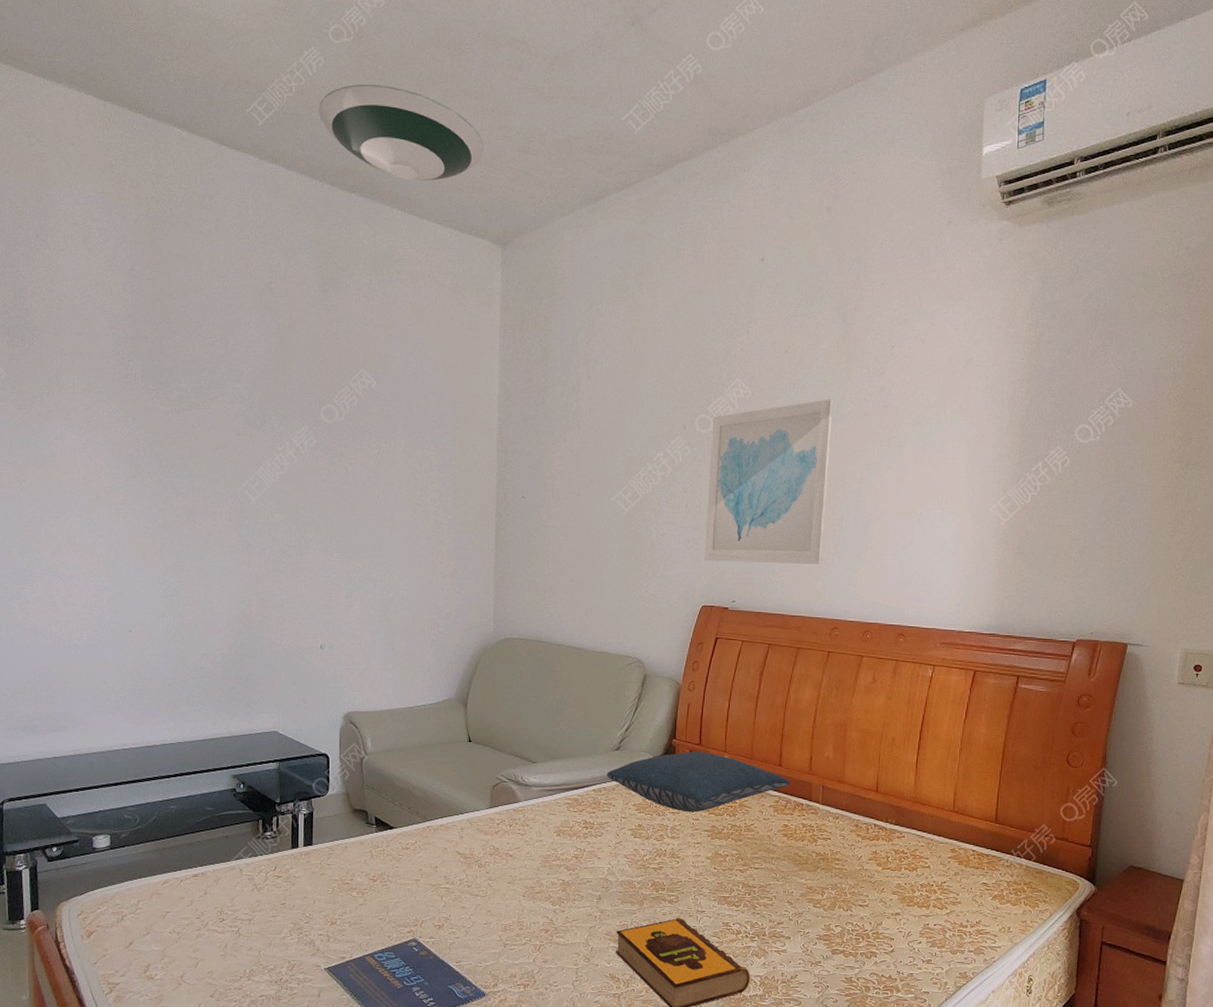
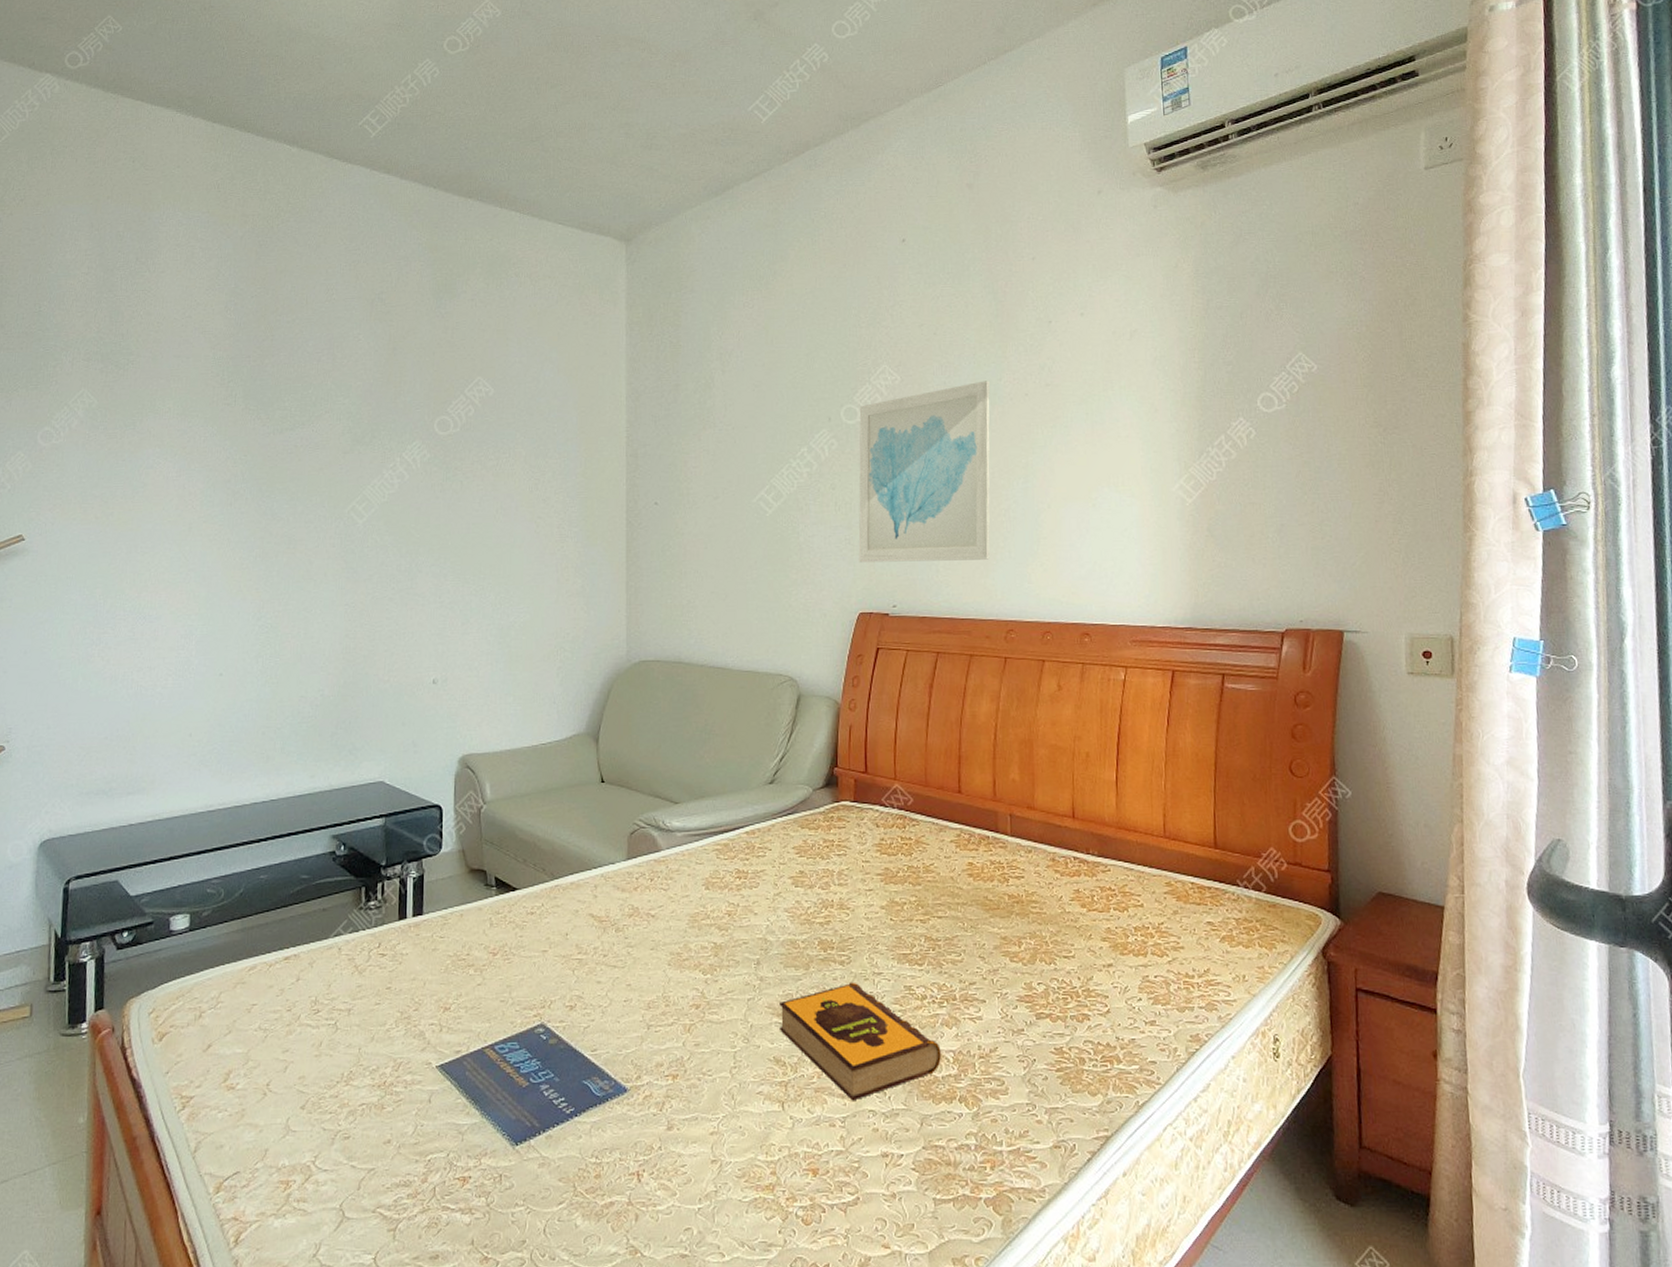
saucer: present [318,84,484,181] -> none [433,90,605,182]
pillow: present [606,752,790,813] -> none [760,781,972,854]

